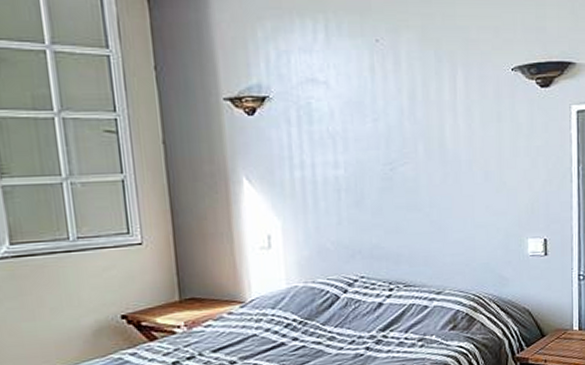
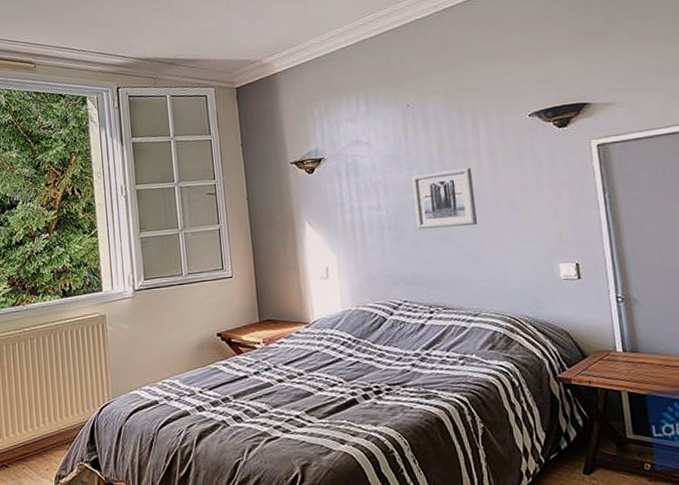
wall art: none [377,124,448,194] -> present [412,167,477,230]

